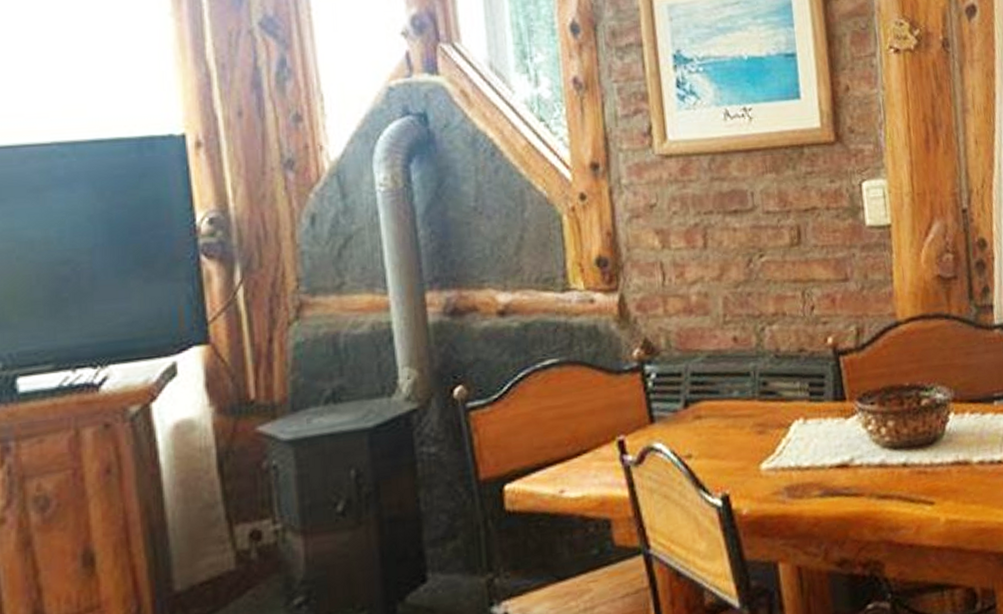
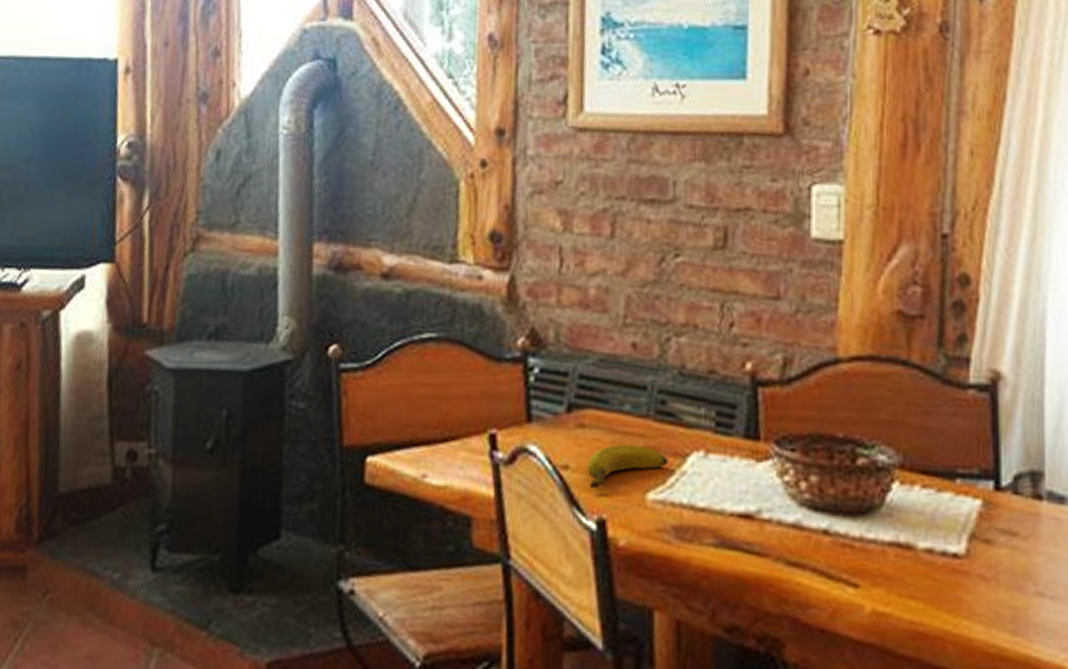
banana: none [707,424,776,470] -> present [587,444,669,489]

